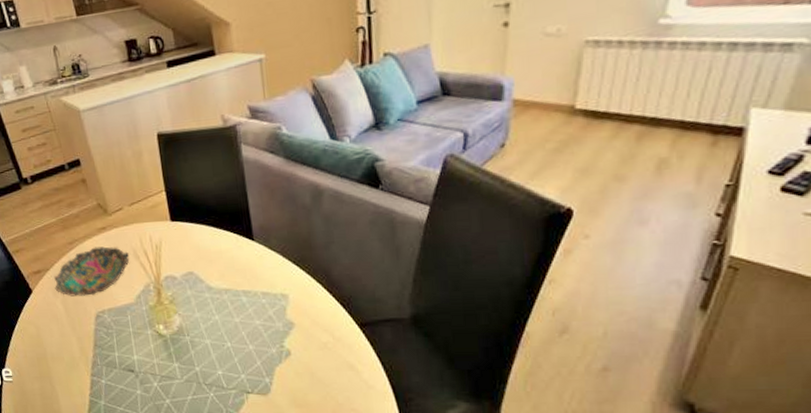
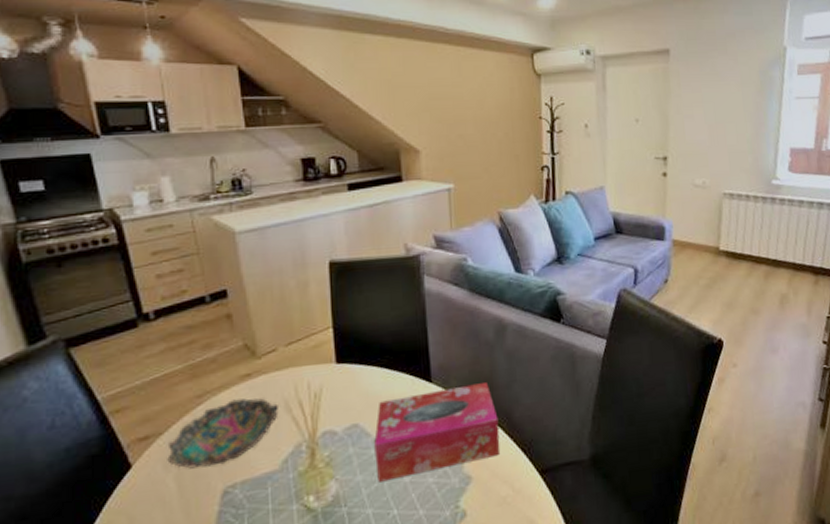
tissue box: none [207,243,320,320] -> present [374,383,500,482]

